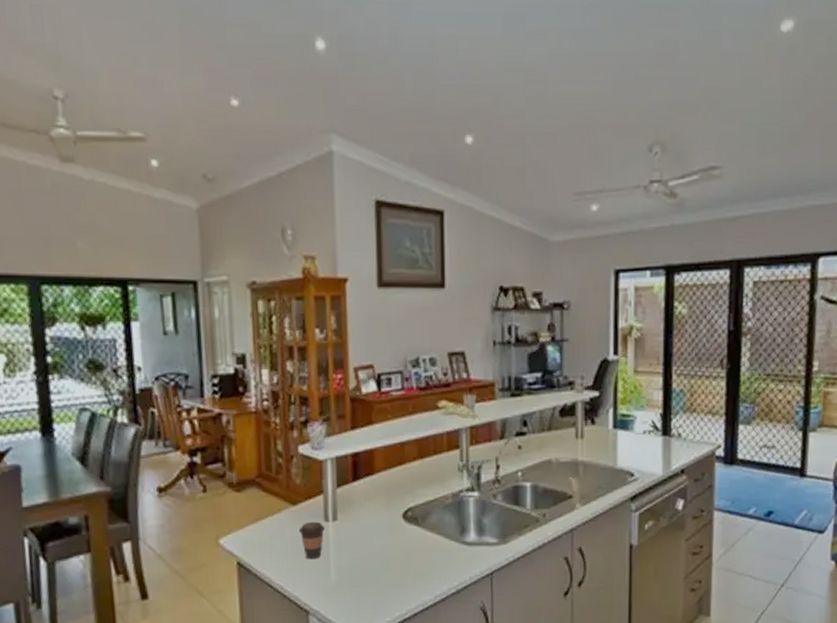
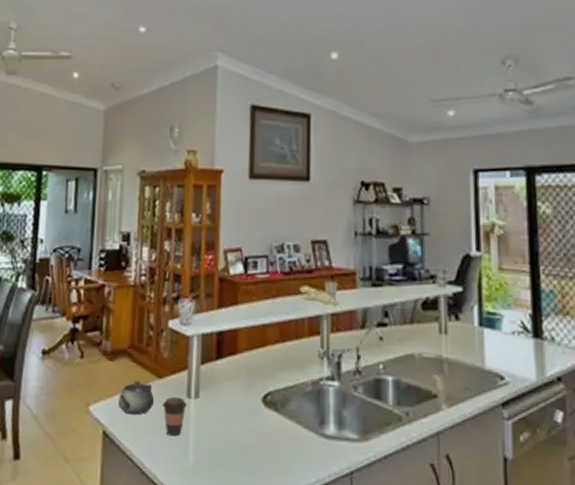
teapot: none [251,510,290,544] -> present [118,381,155,415]

